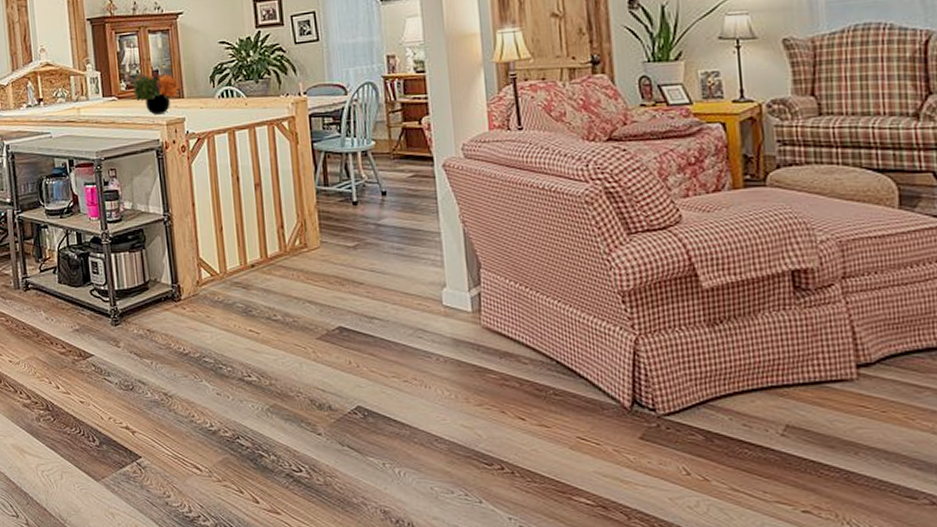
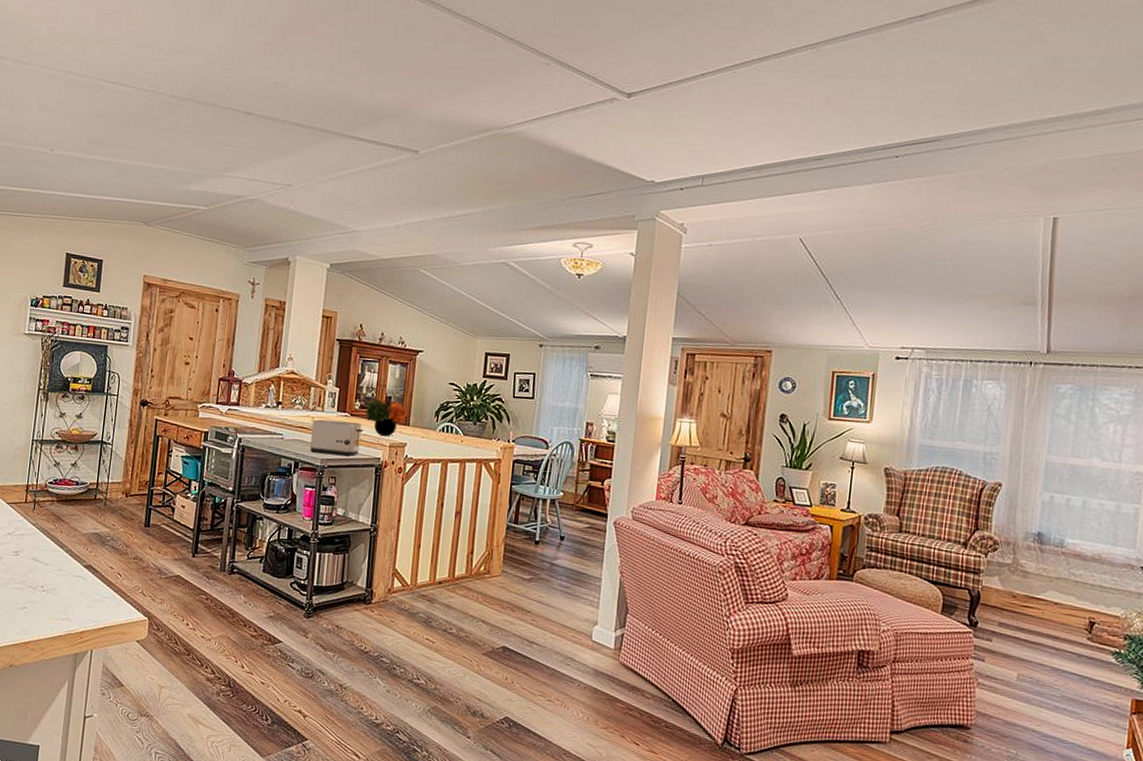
toaster: none [78,105,136,147] -> present [310,419,364,457]

